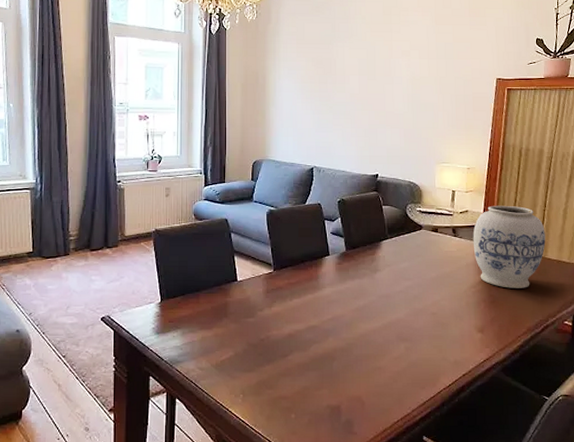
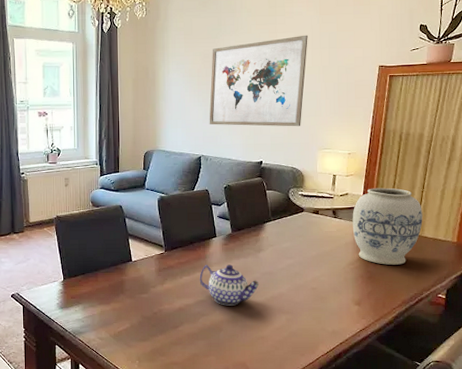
teapot: none [311,286,376,332] -> present [199,264,260,306]
wall art: none [322,44,424,139] -> present [209,35,308,127]

